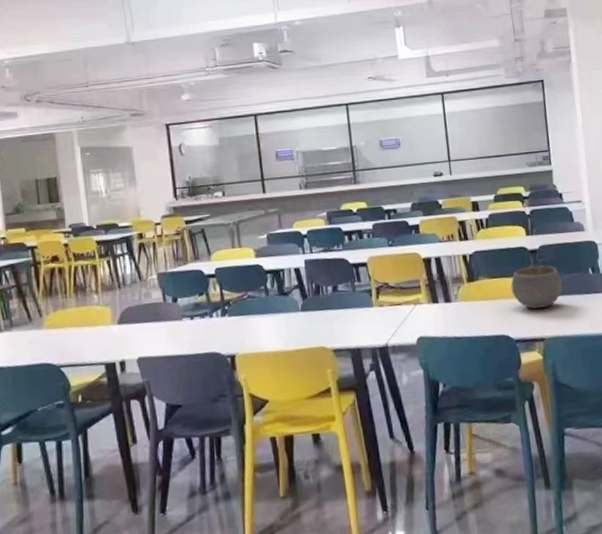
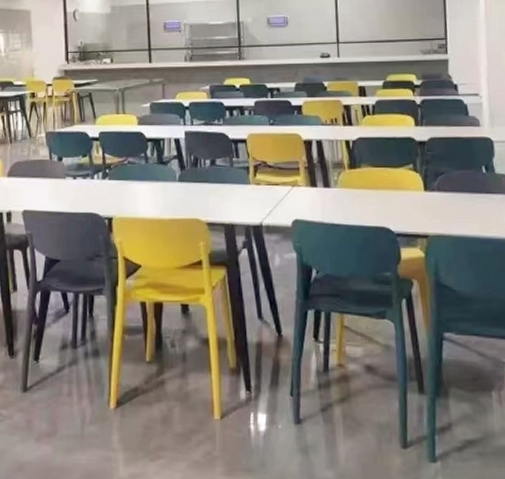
bowl: present [510,265,562,309] -> none [394,159,451,203]

